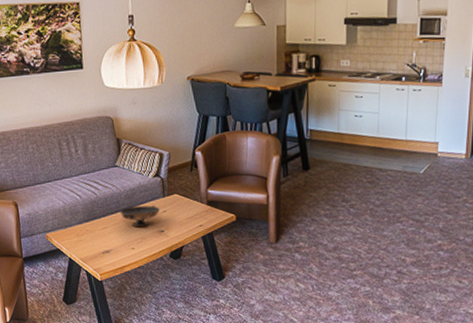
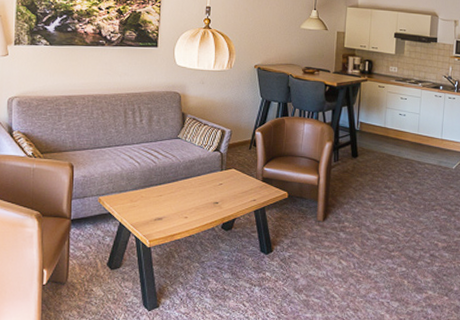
decorative bowl: present [120,205,160,228] -> none [177,177,216,198]

